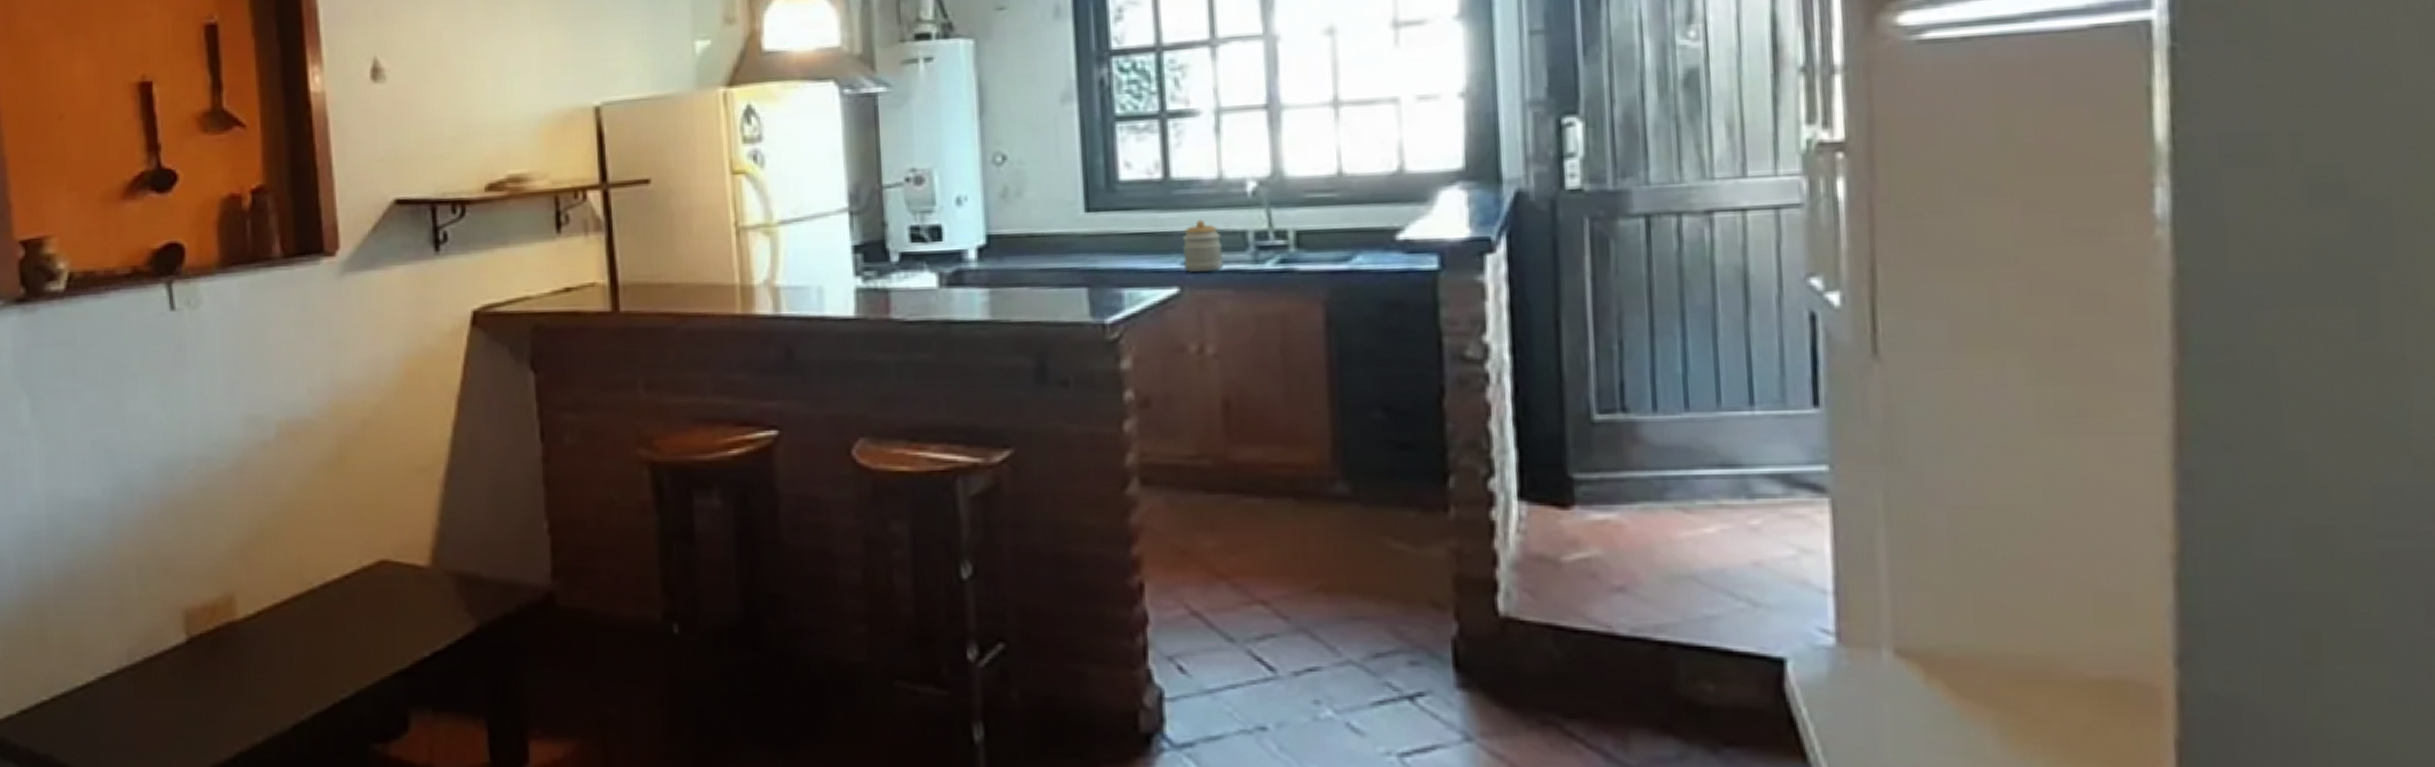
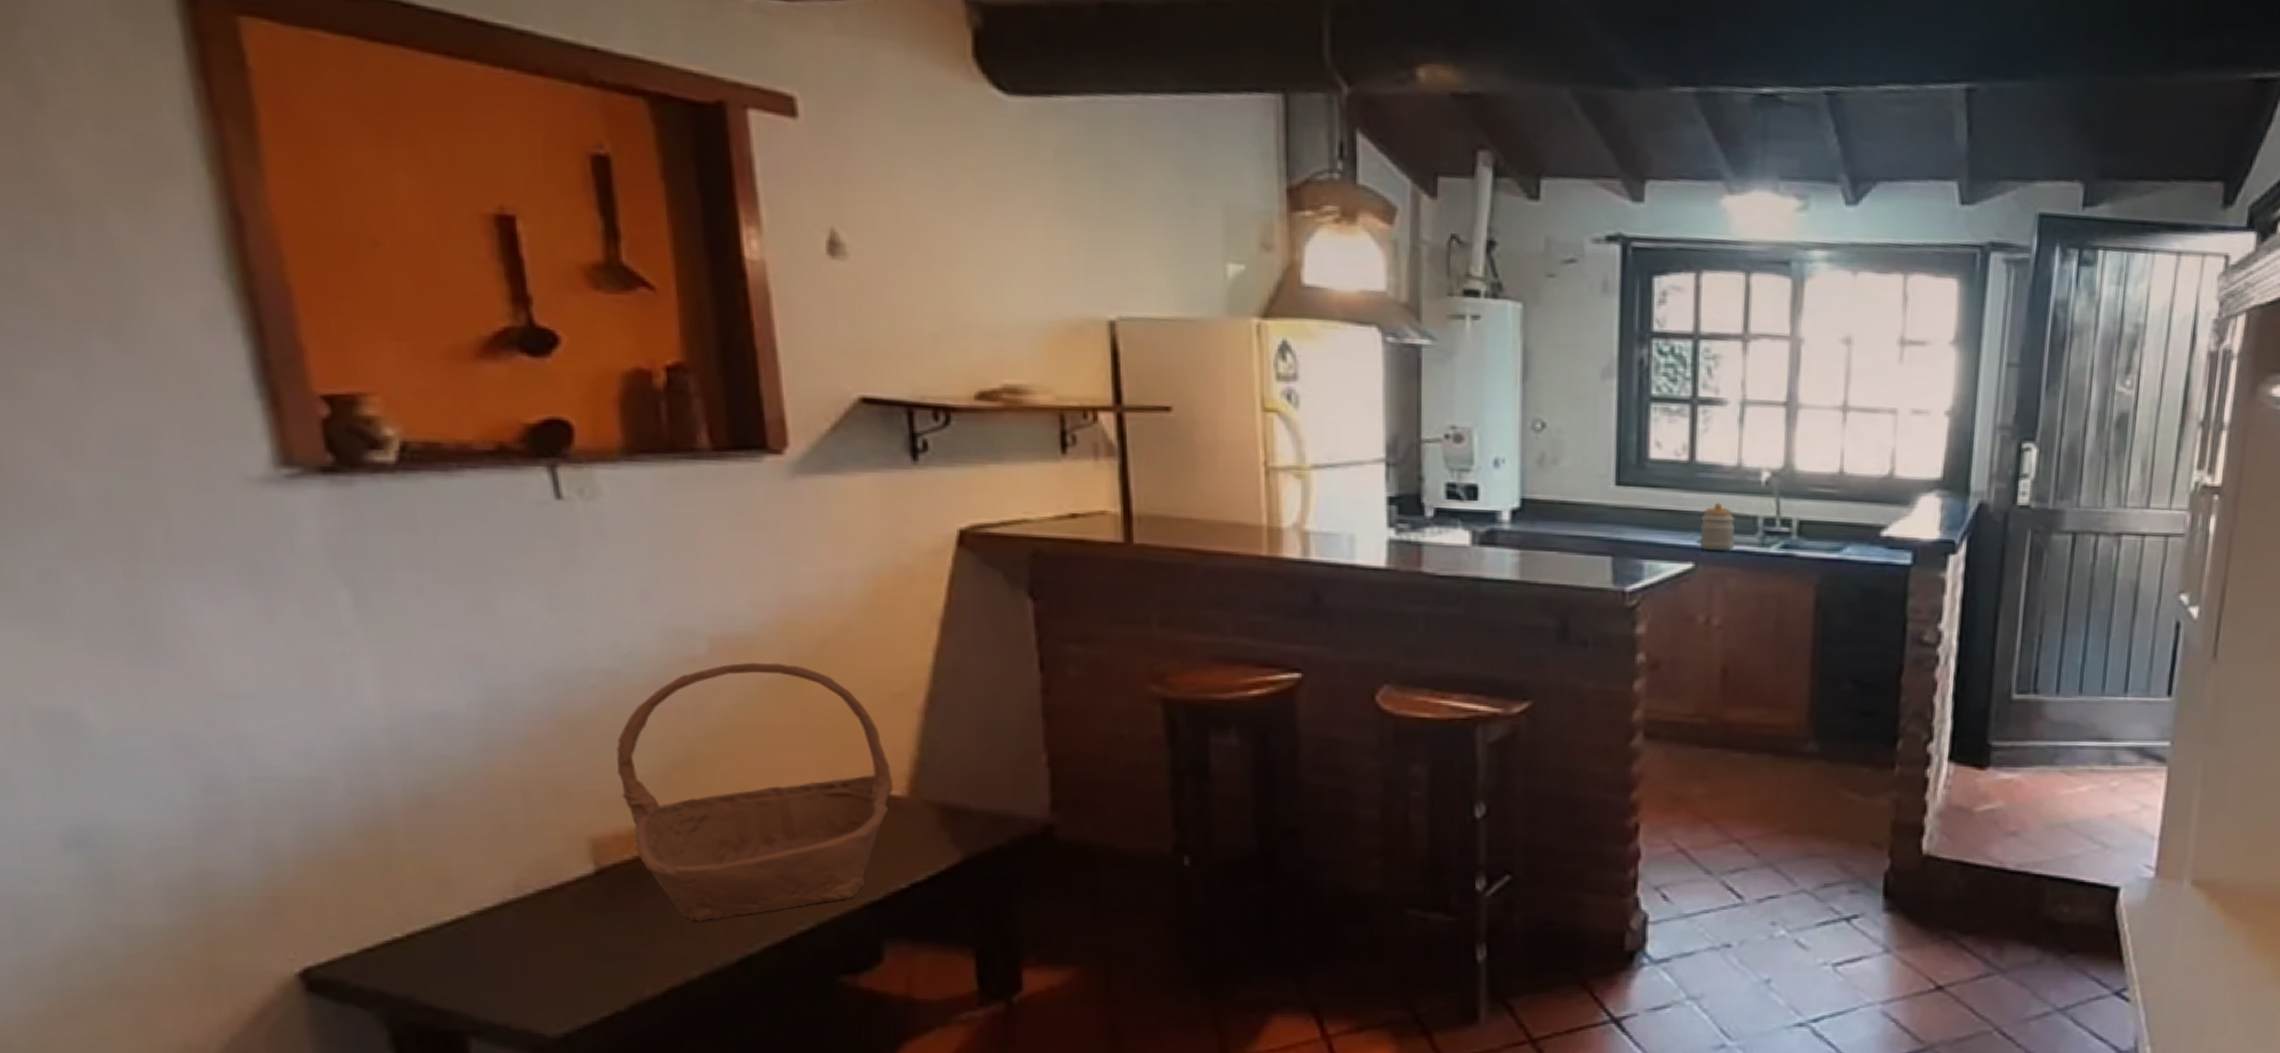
basket: none [205,443,418,689] -> present [616,662,893,922]

